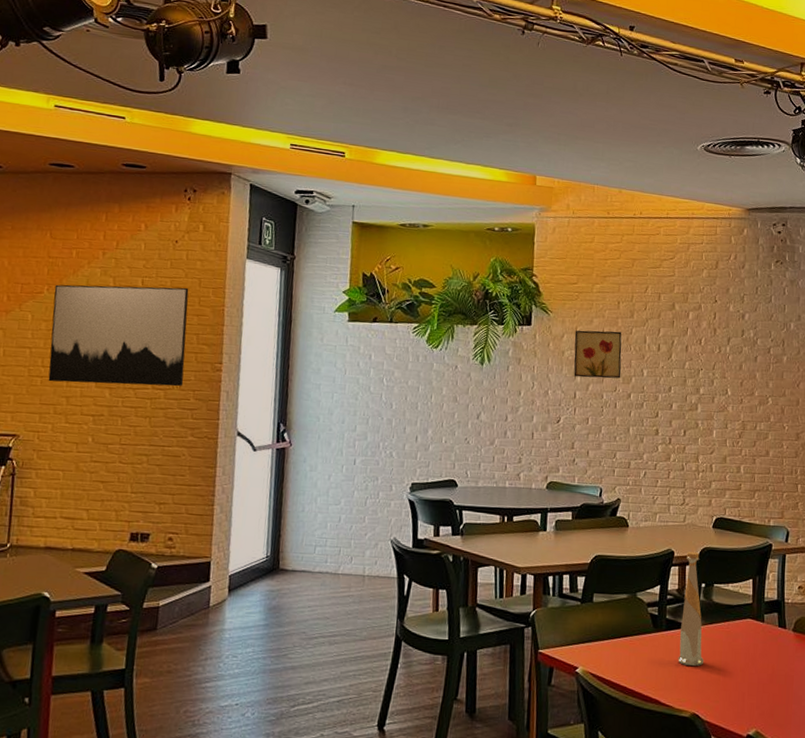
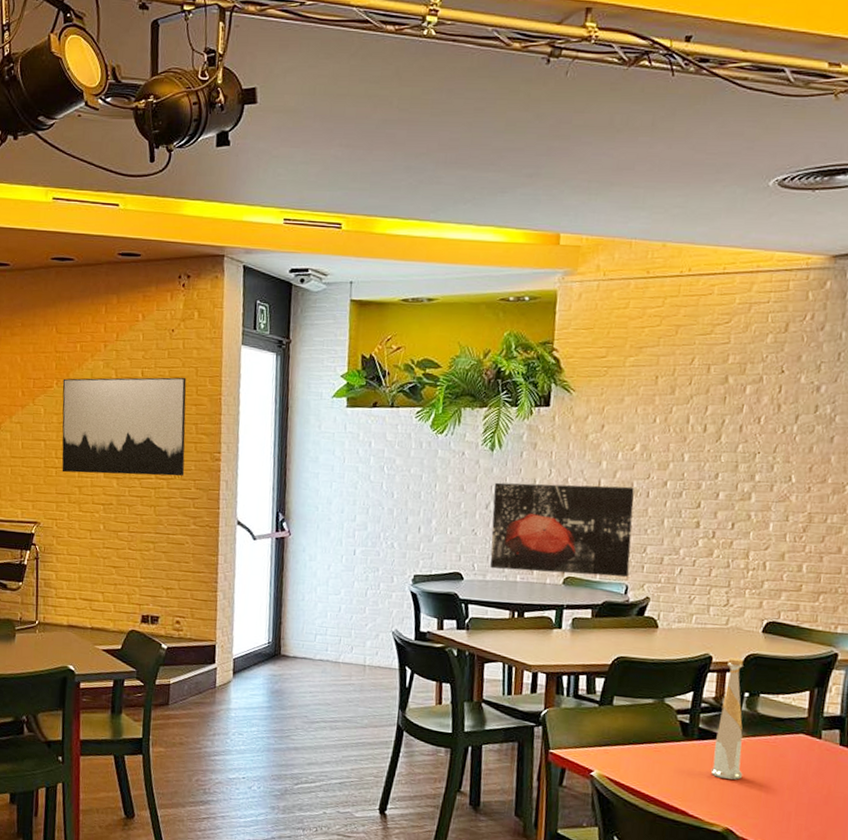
wall art: none [481,394,604,481] -> present [490,482,635,577]
wall art: present [573,330,622,379] -> none [598,410,660,465]

